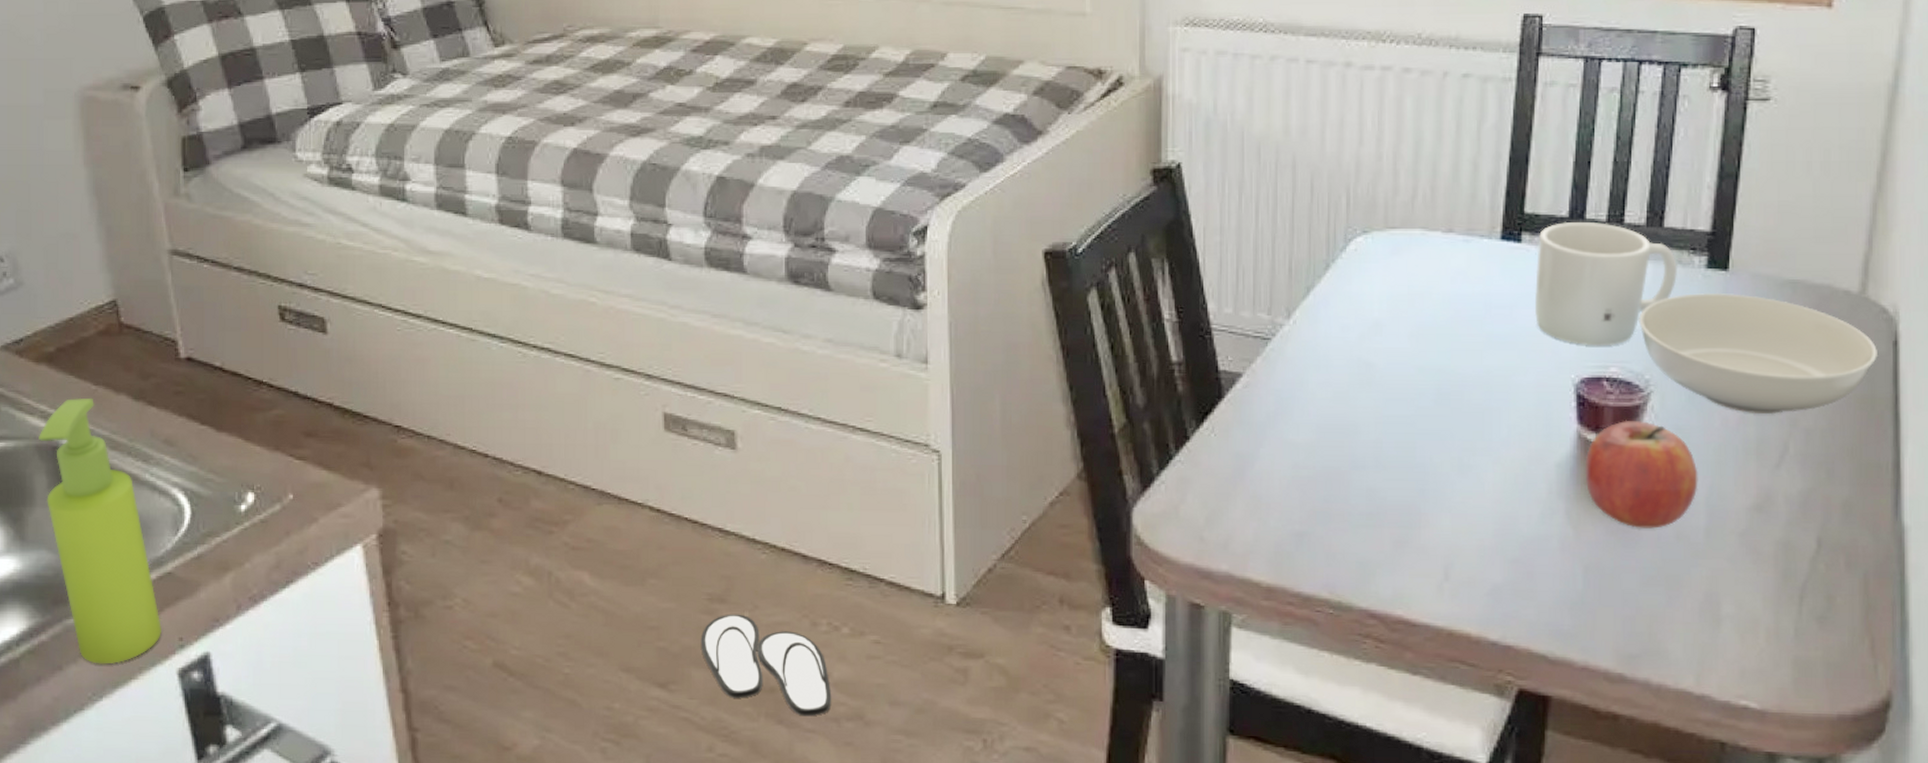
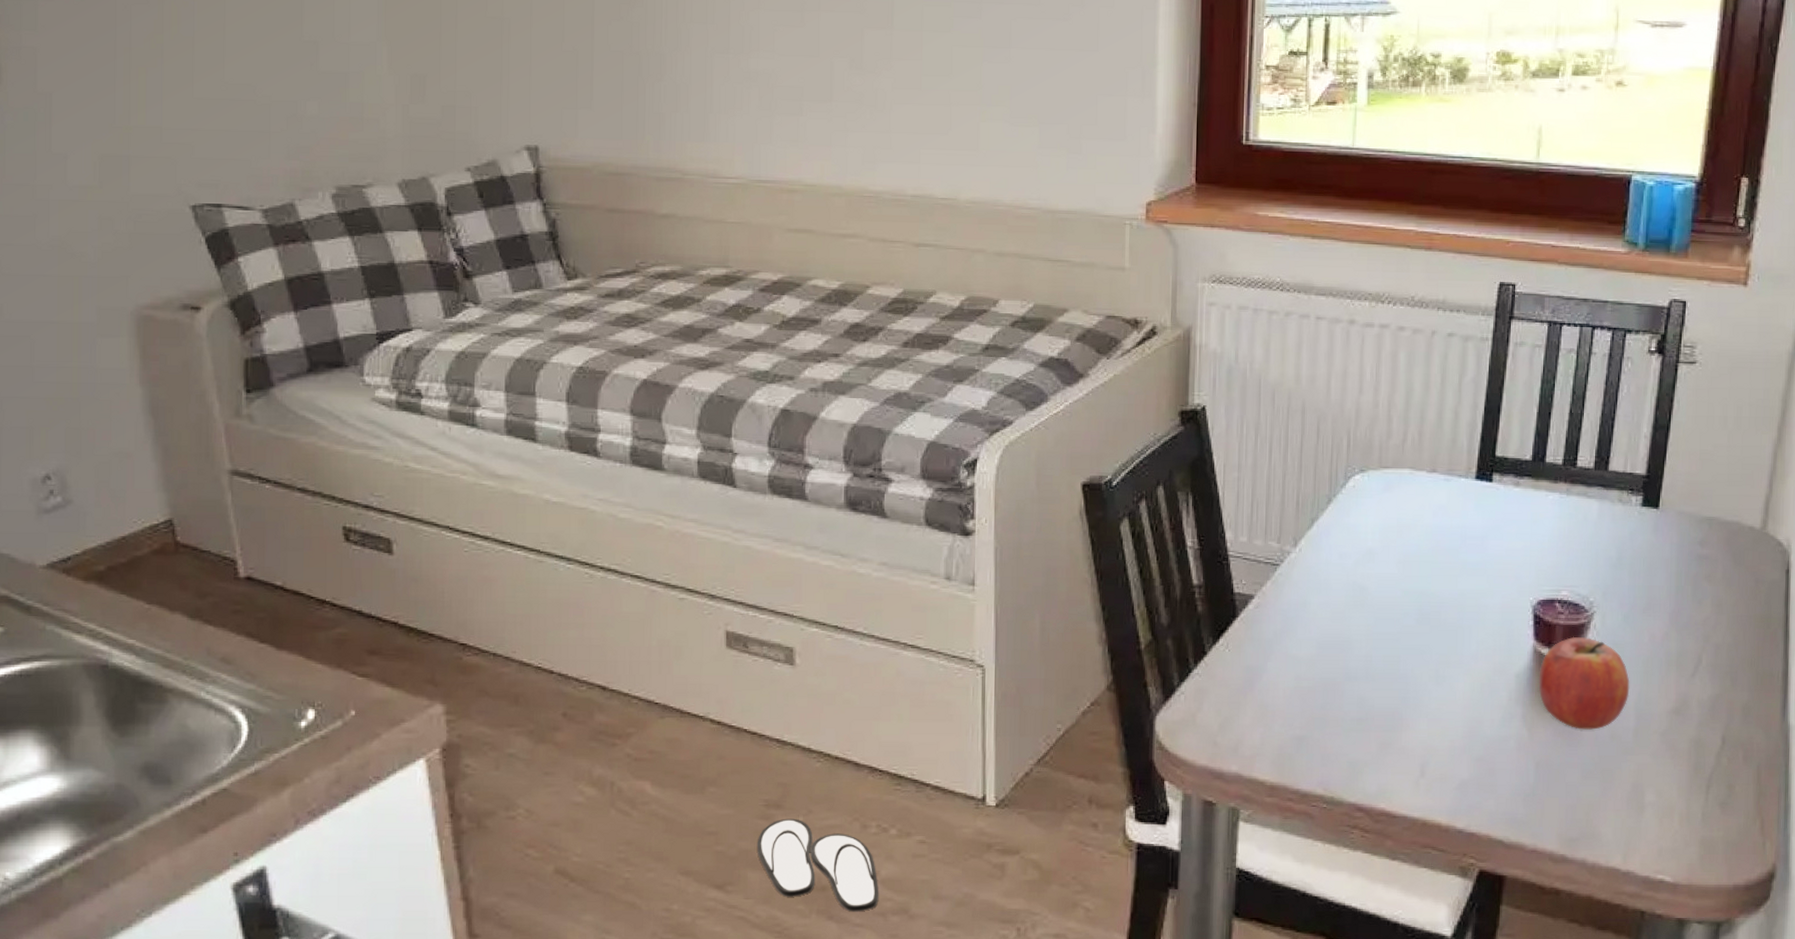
soap dispenser: present [39,397,161,664] -> none [86,616,216,881]
mug: present [1534,221,1678,346] -> none [1501,464,1619,573]
bowl: present [1639,292,1879,415] -> none [1586,527,1774,632]

